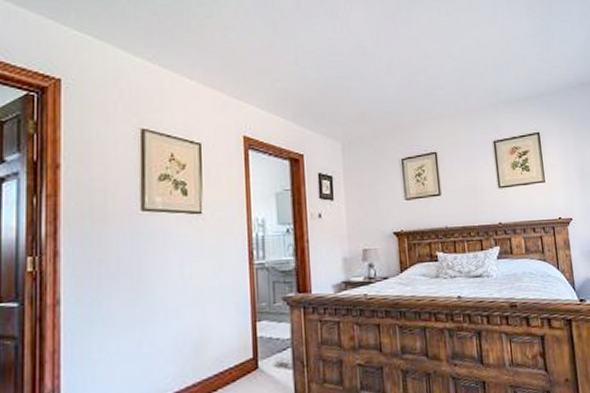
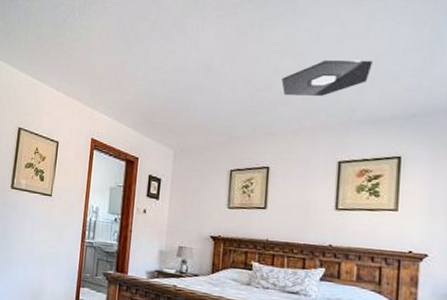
ceiling light: none [433,44,505,80] -> present [281,59,373,96]

